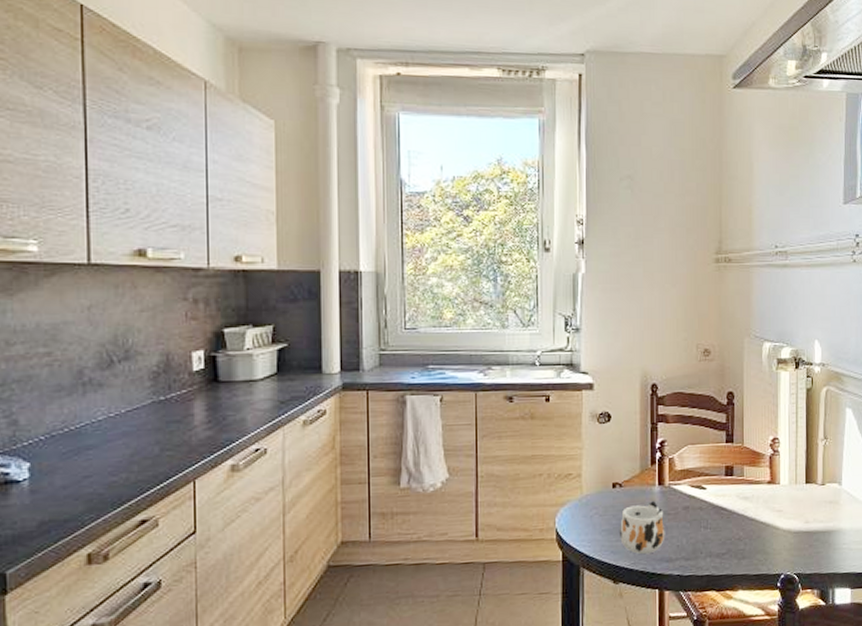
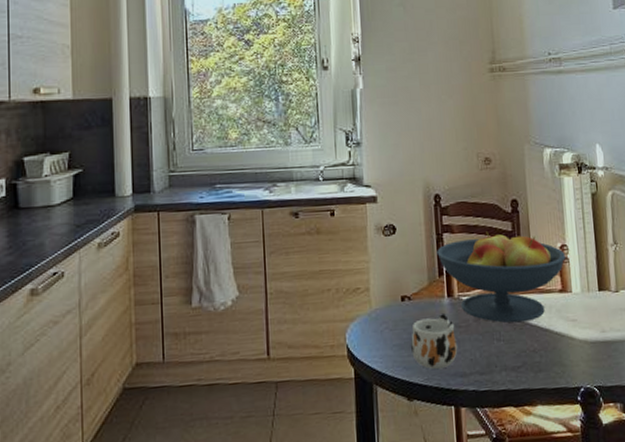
fruit bowl: none [651,422,776,512] -> present [437,231,565,323]

